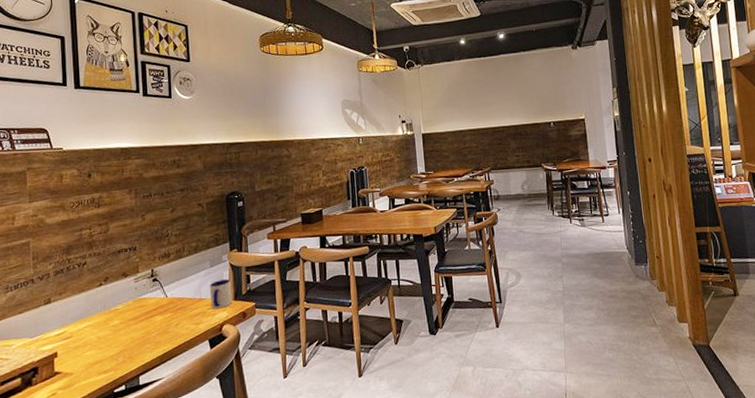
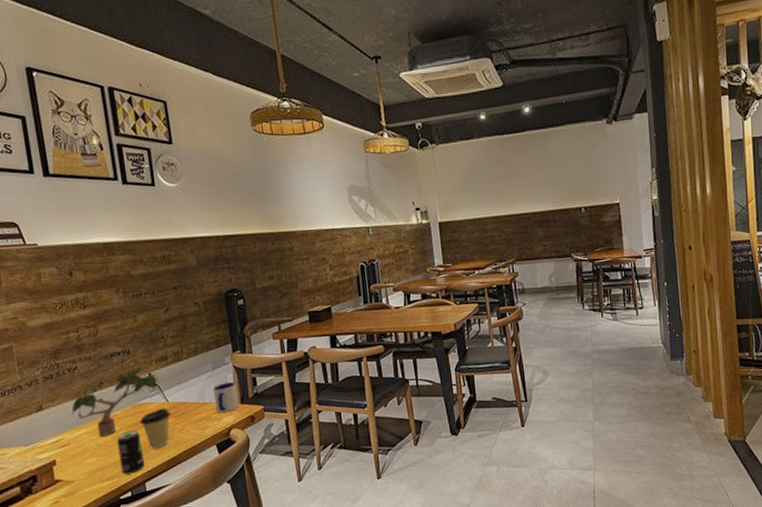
potted plant: none [76,262,159,330] -> present [71,366,157,436]
beverage can: none [116,324,141,368] -> present [116,430,145,475]
coffee cup: none [139,303,169,343] -> present [140,408,171,449]

